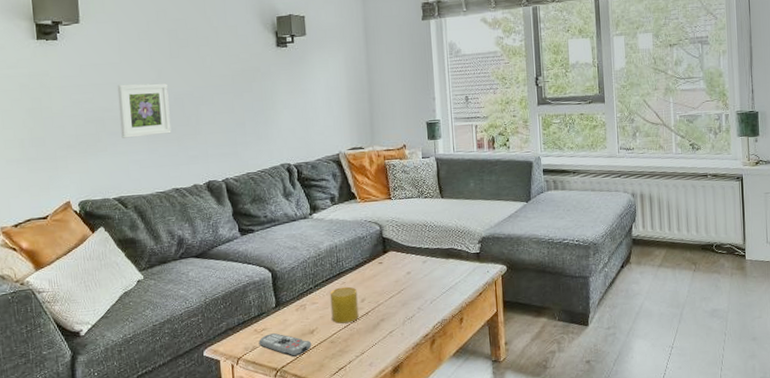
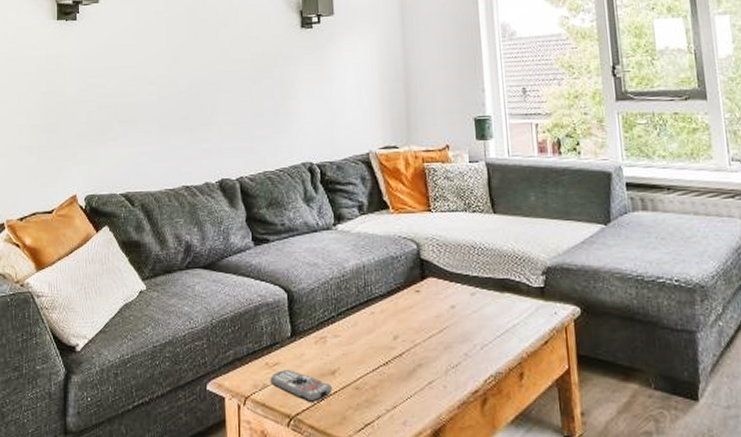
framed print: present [117,83,172,138] -> none [132,67,185,127]
cup: present [330,286,359,324] -> none [355,318,390,365]

